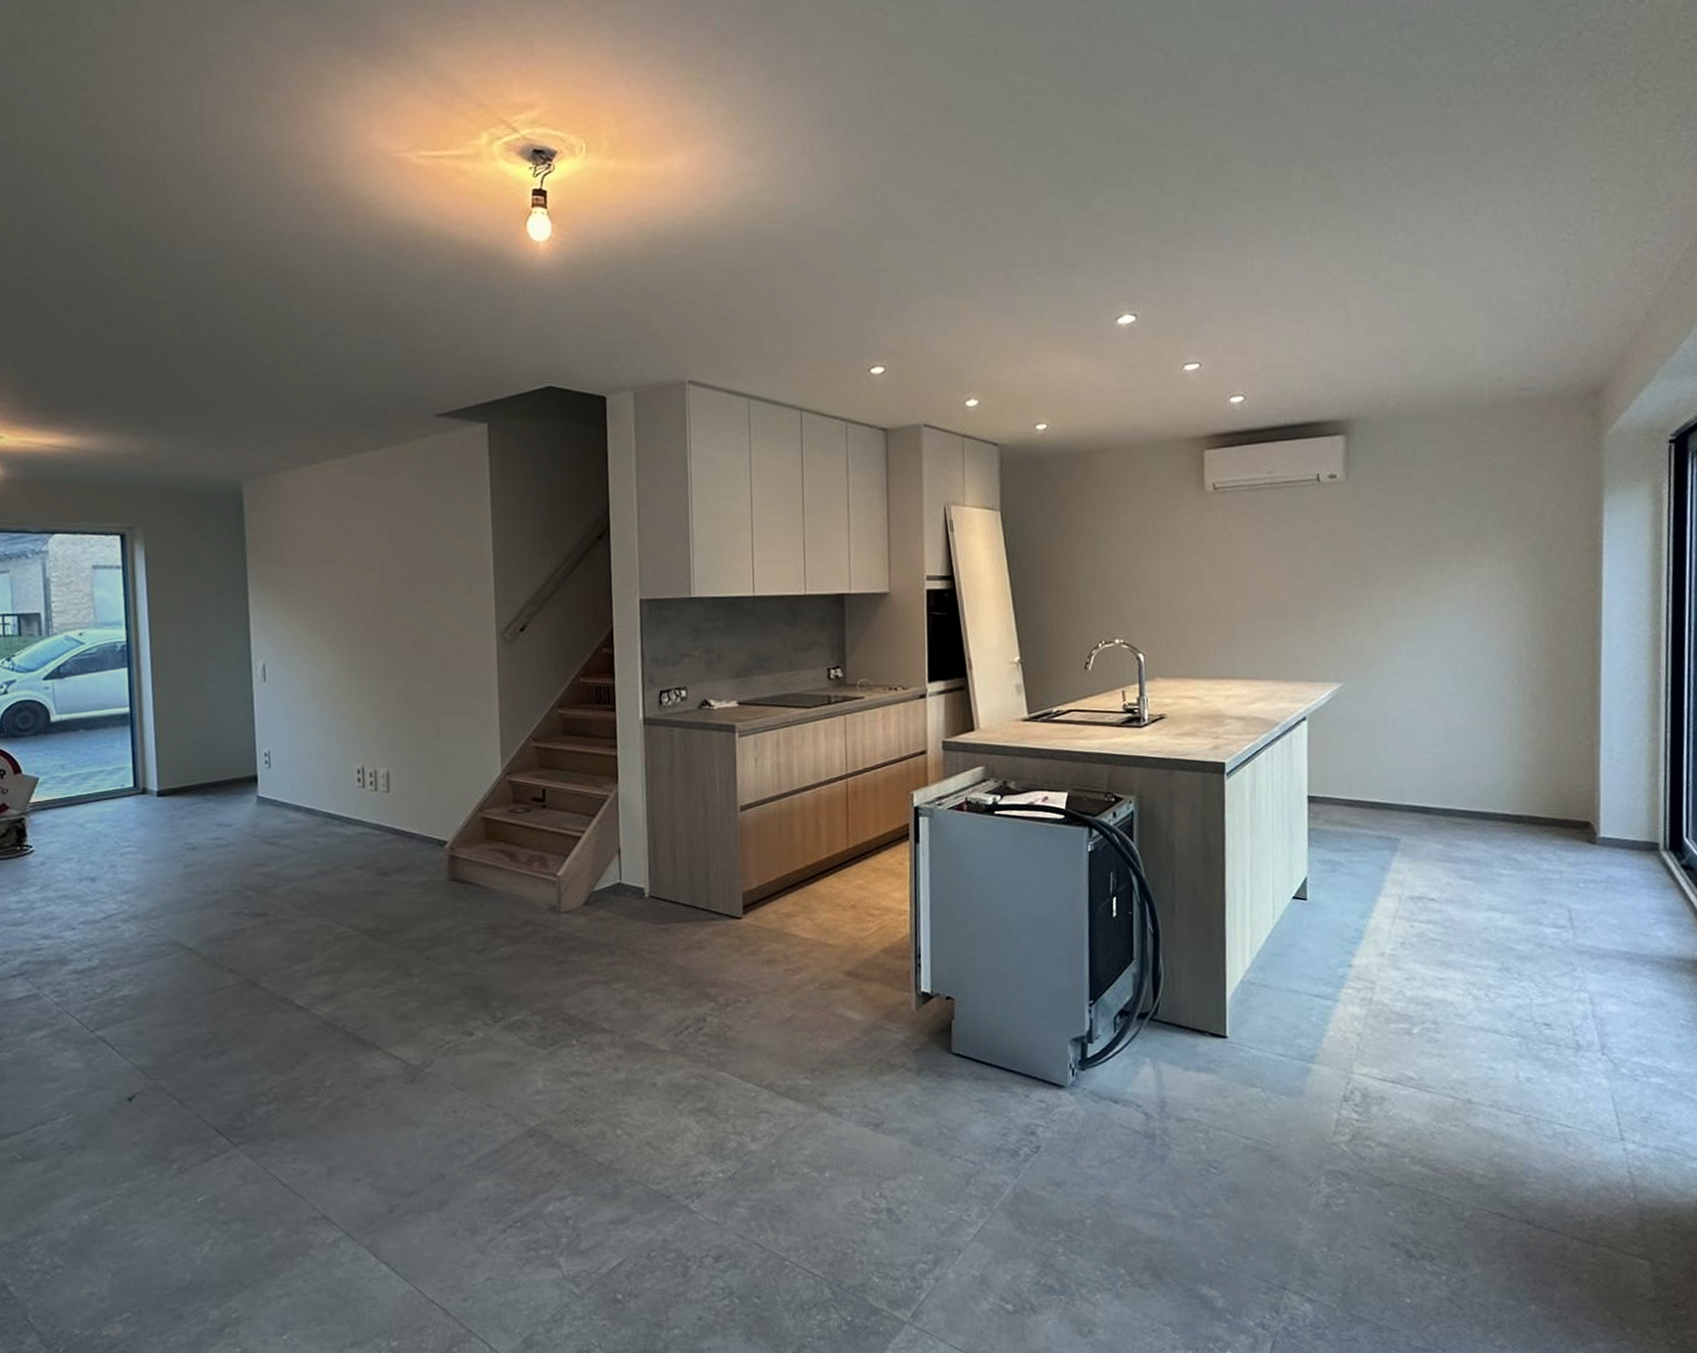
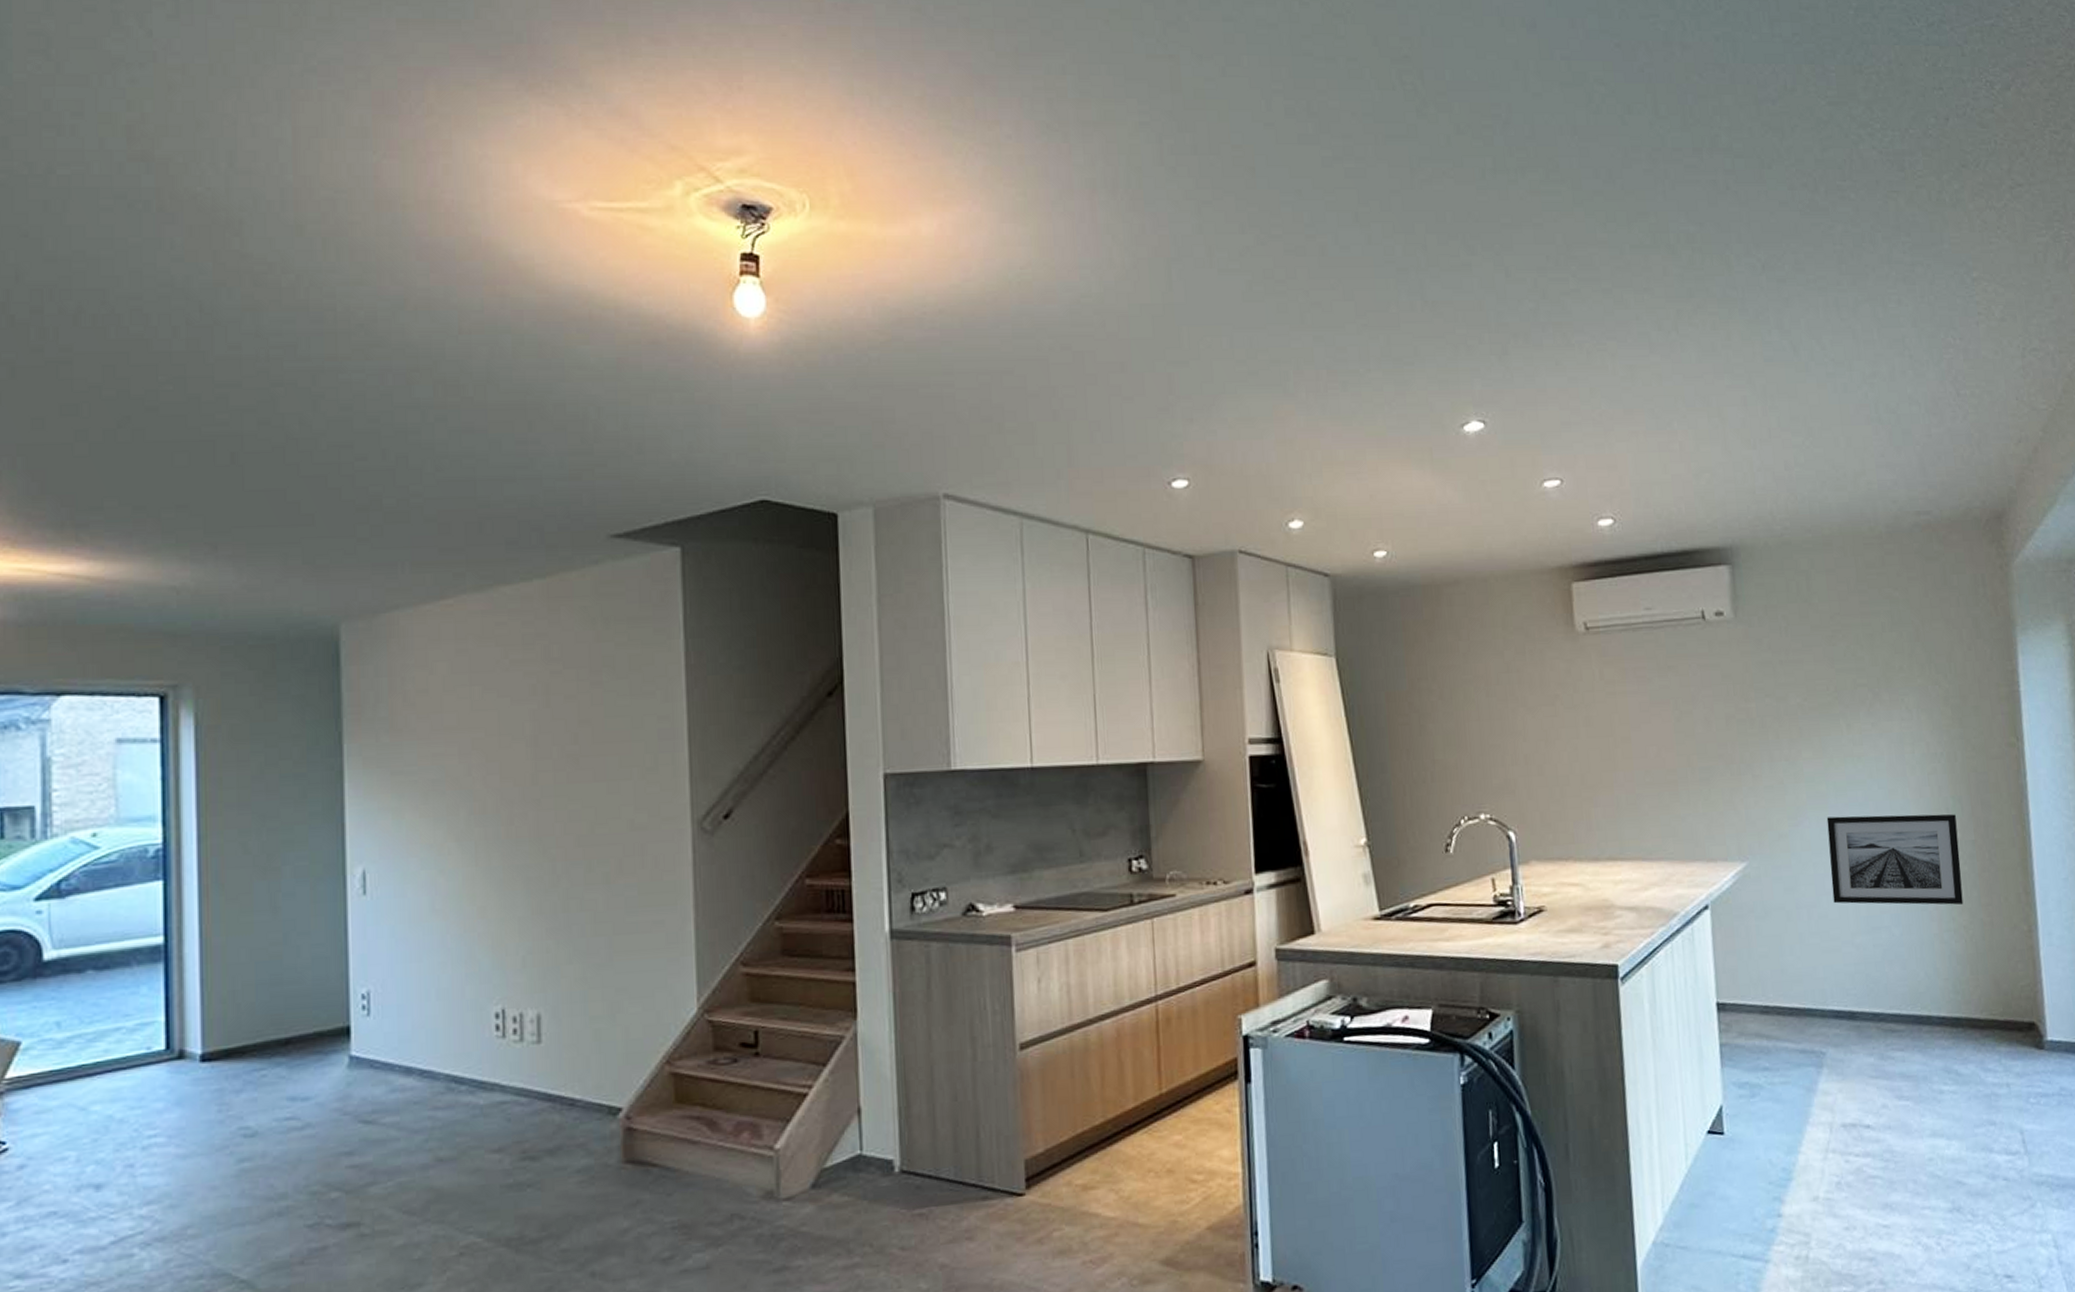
wall art: none [1416,647,1534,723] -> present [1826,814,1964,905]

